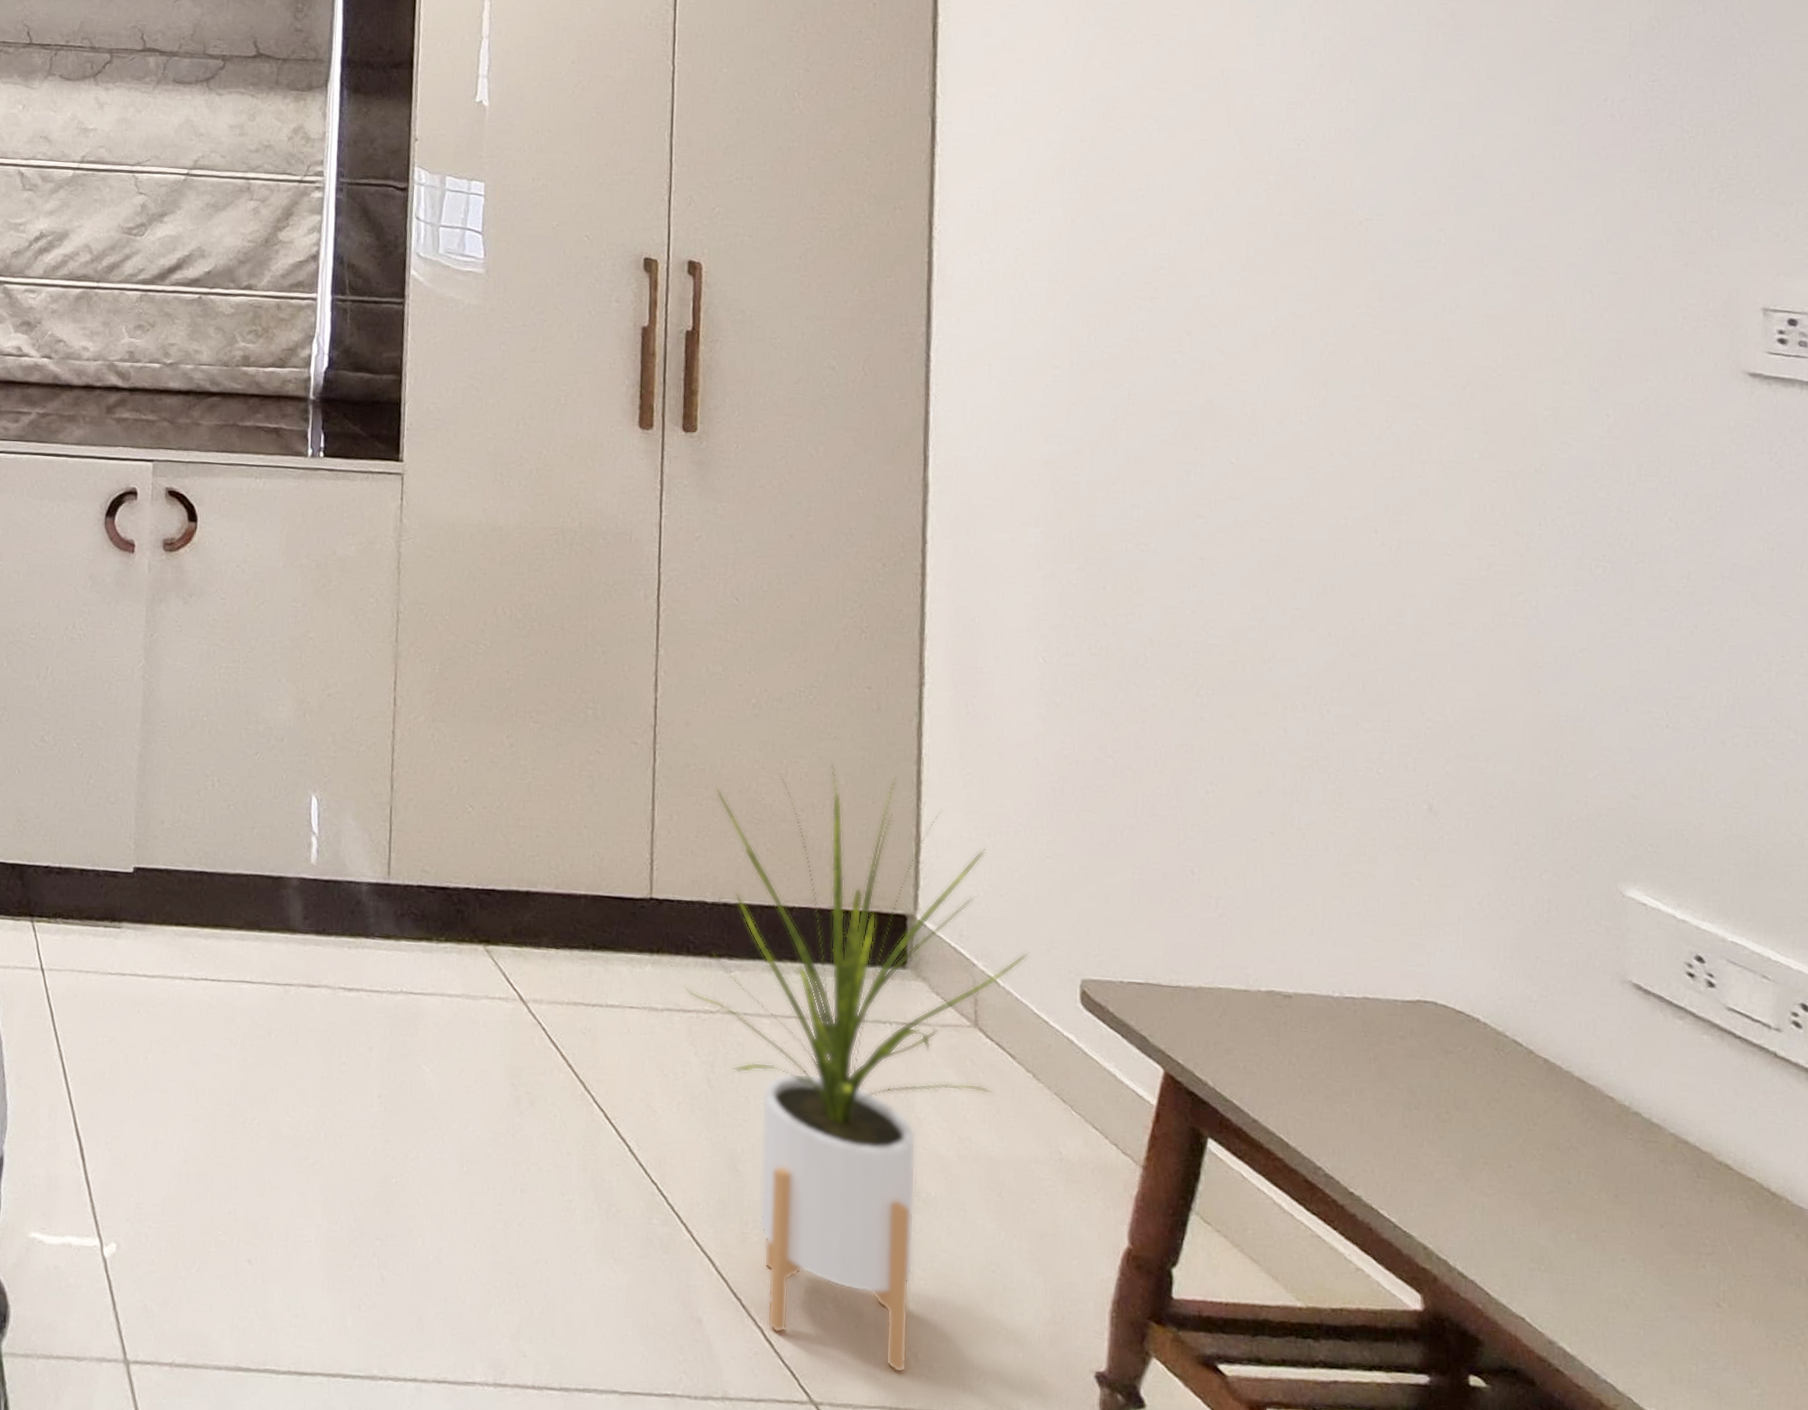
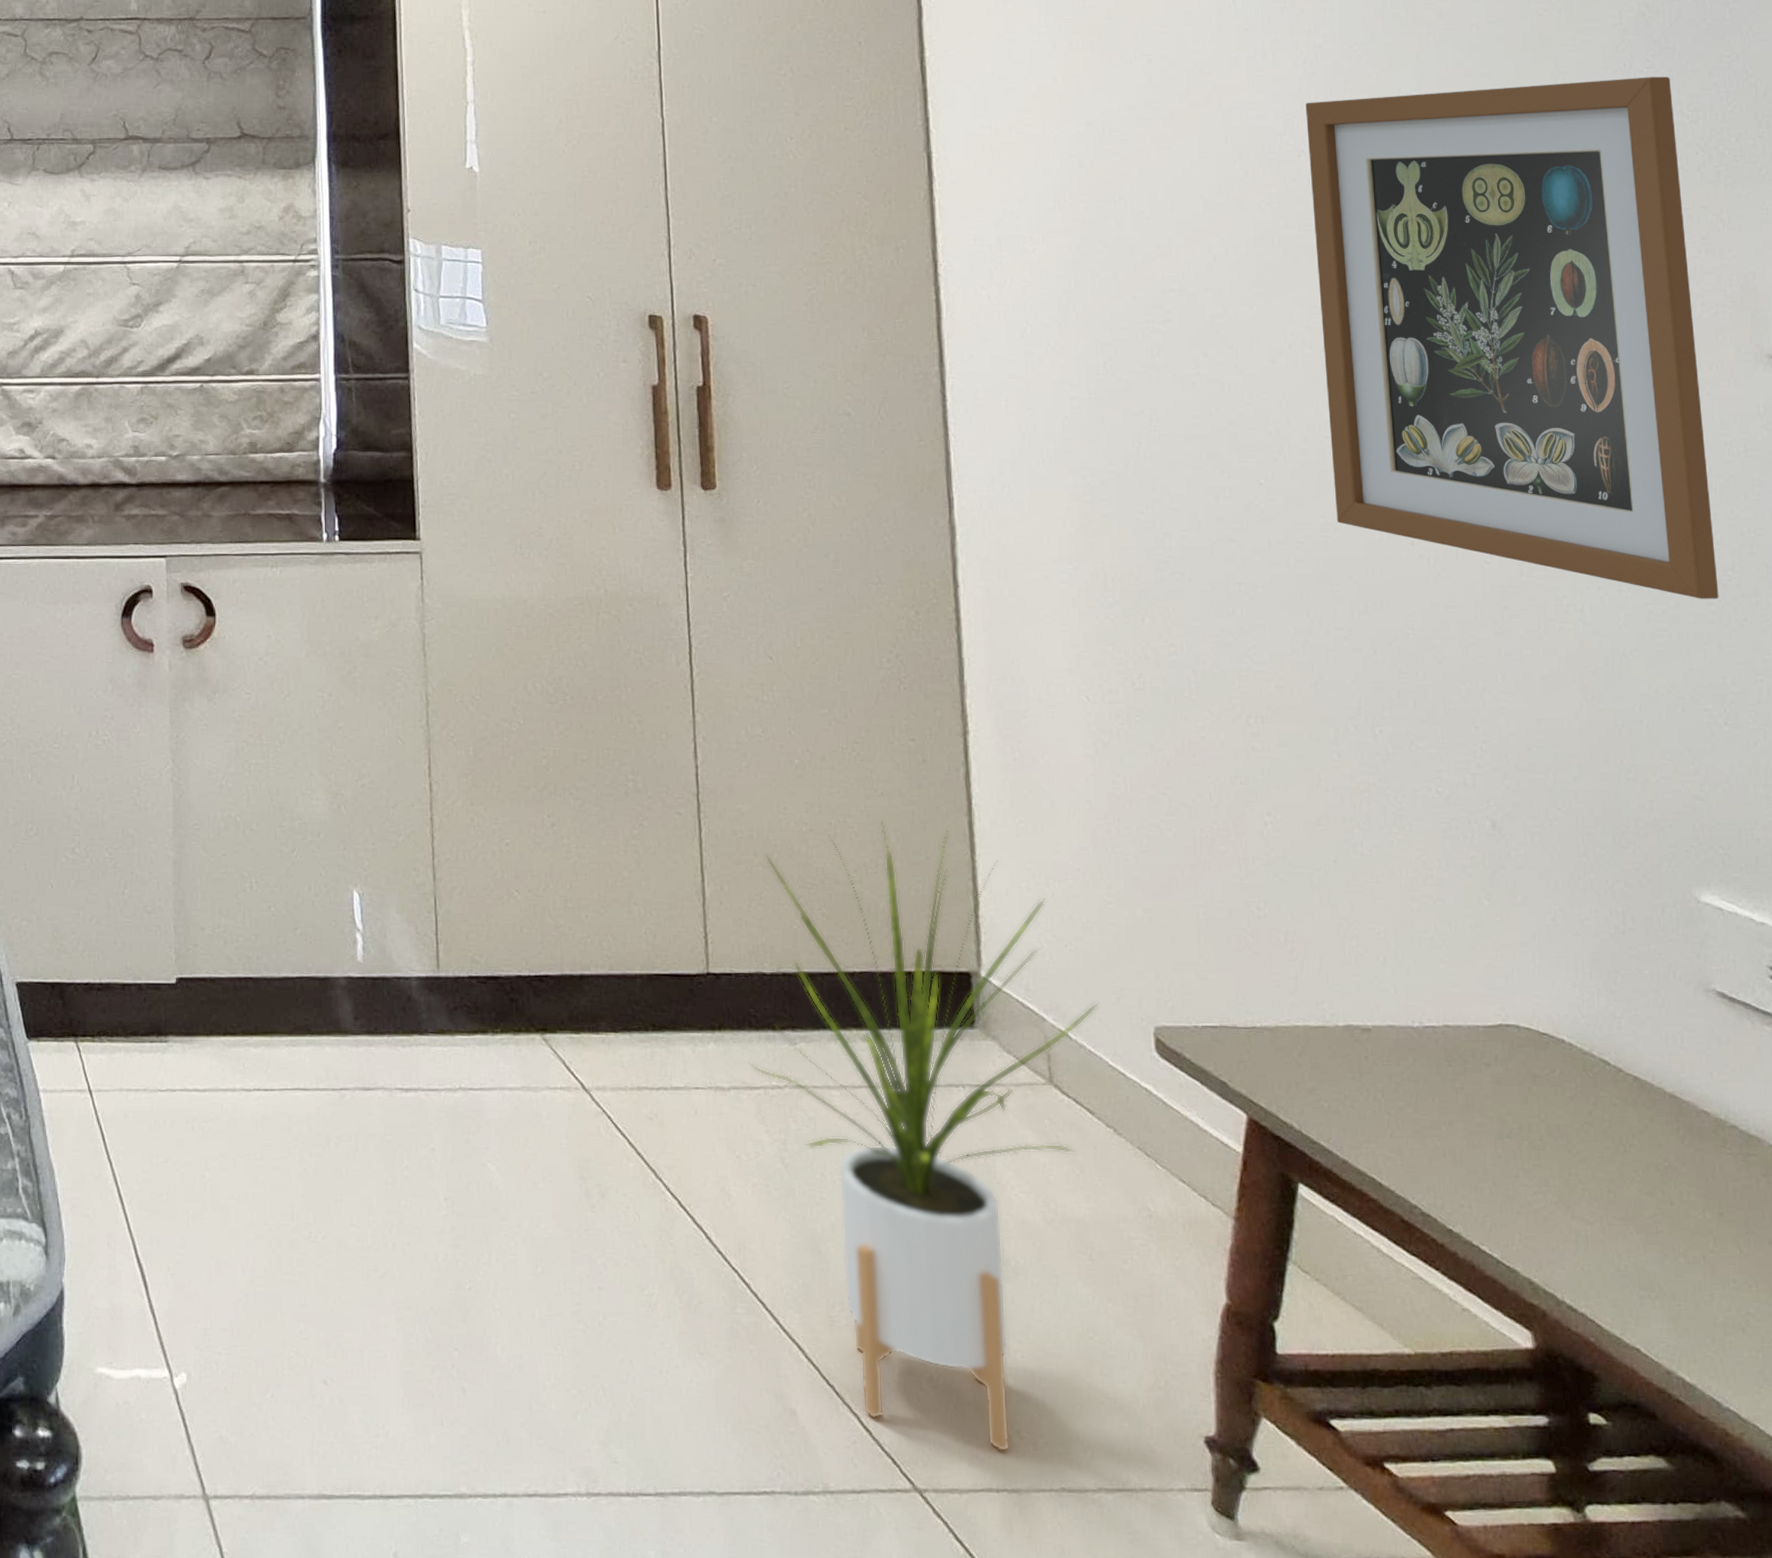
wall art: none [1304,90,1674,606] -> present [1305,77,1719,599]

